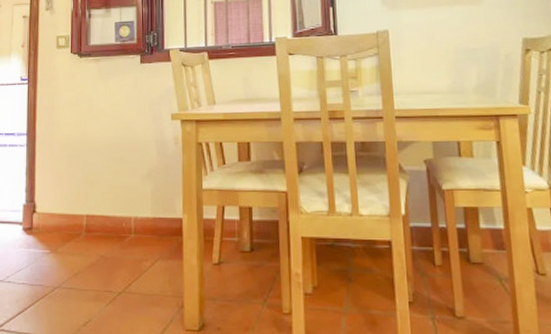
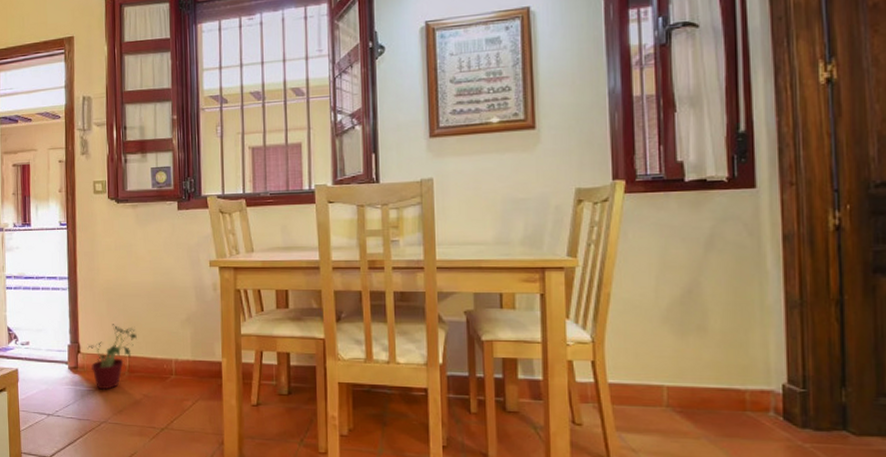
potted plant: none [42,181,95,252] -> present [86,324,137,390]

